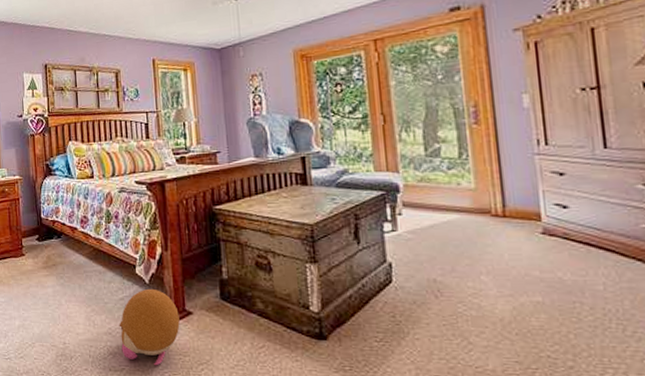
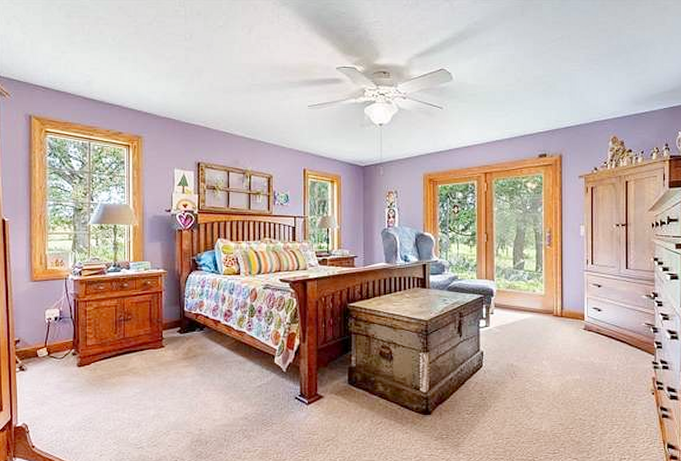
plush toy: present [119,288,180,366] -> none [255,376,311,445]

